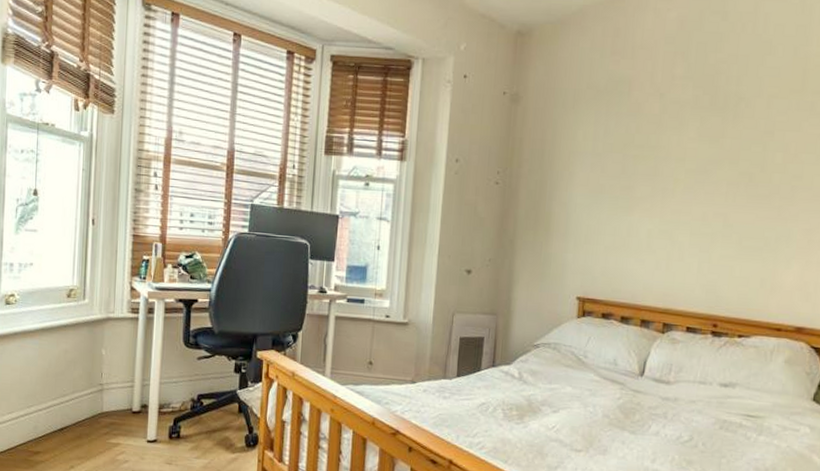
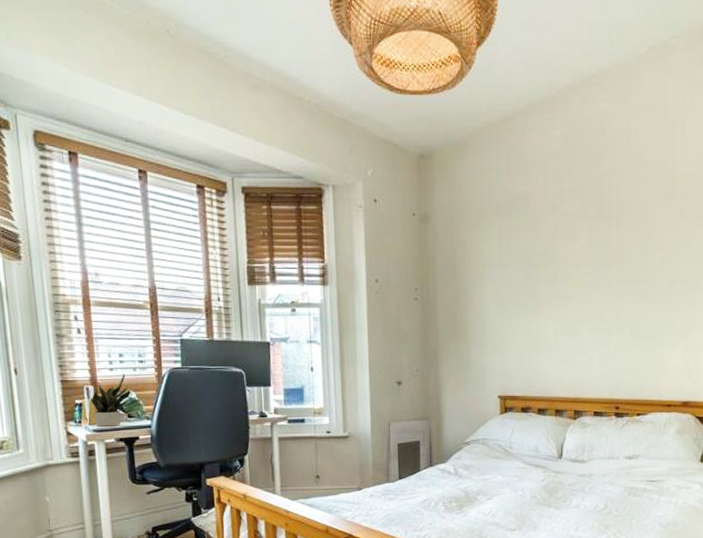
potted plant: none [157,234,196,286] -> present [90,374,131,427]

